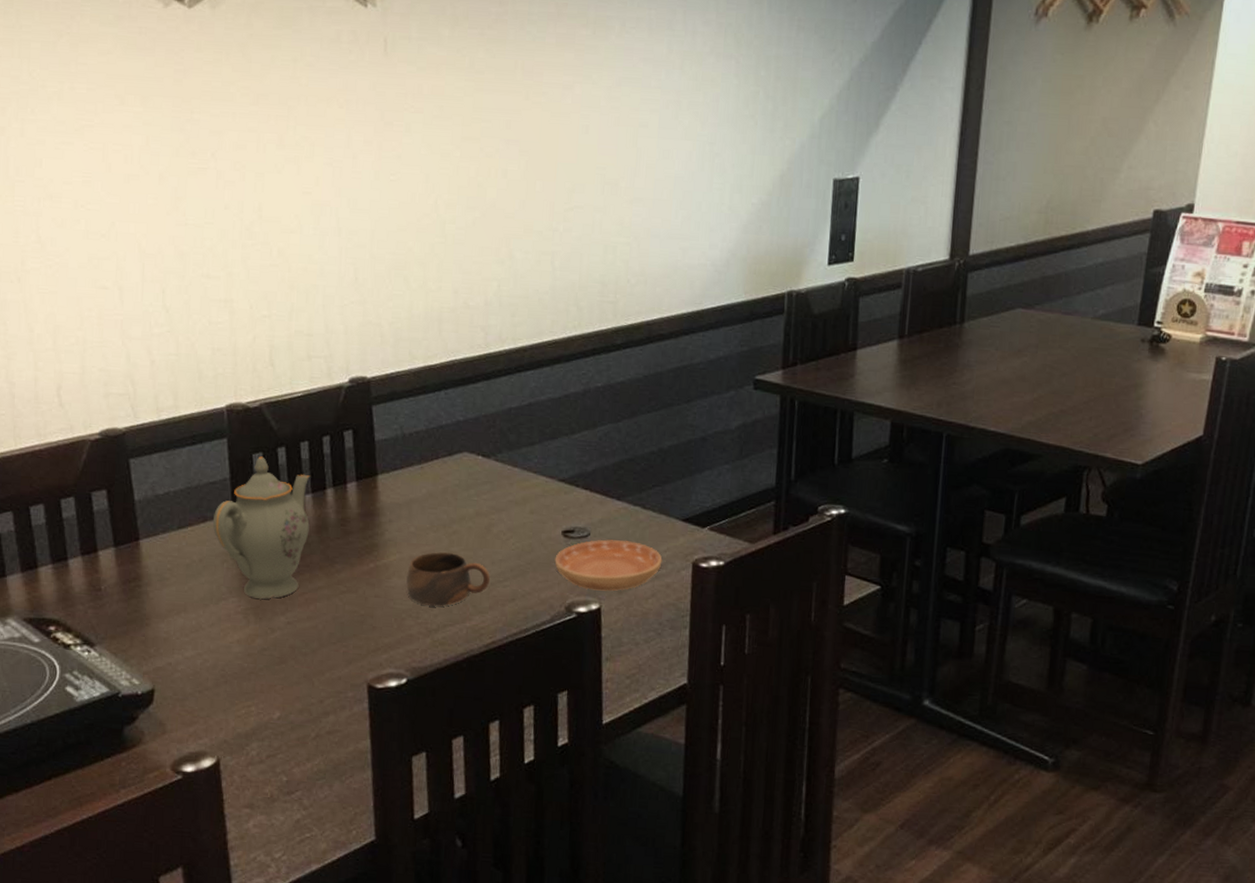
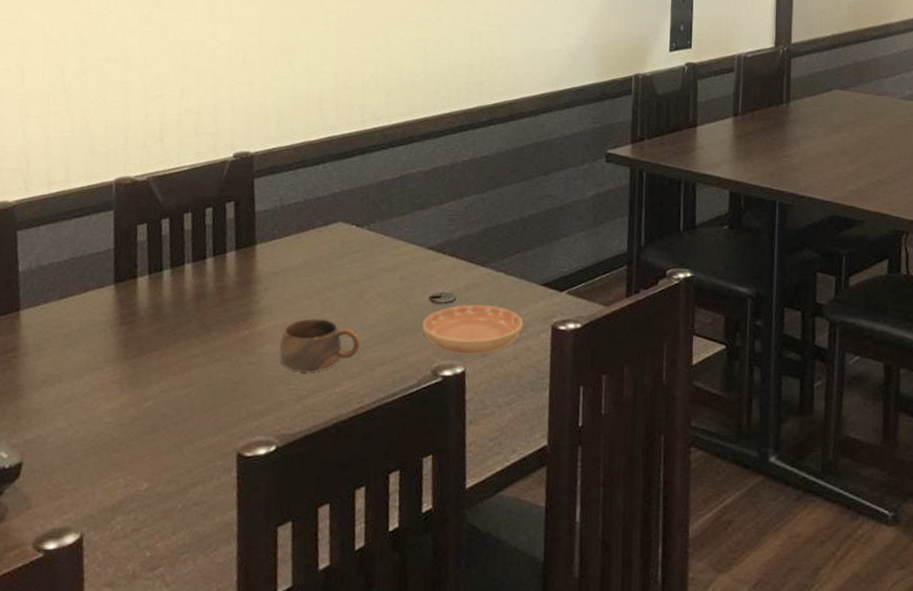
teapot: present [213,456,310,599] -> none [94,227,192,368]

